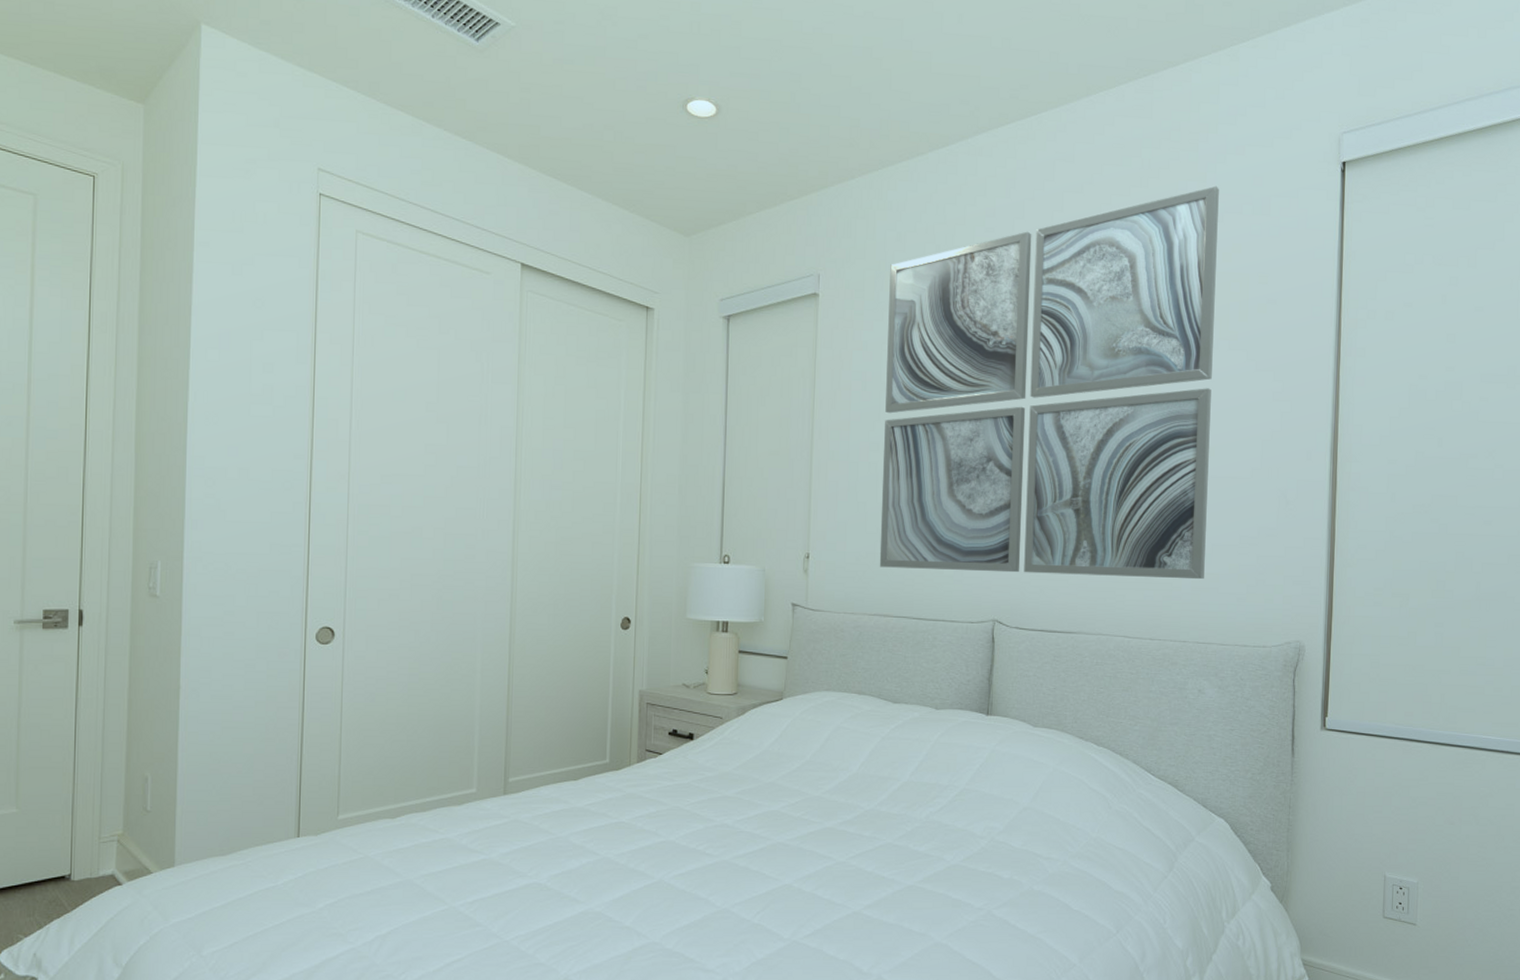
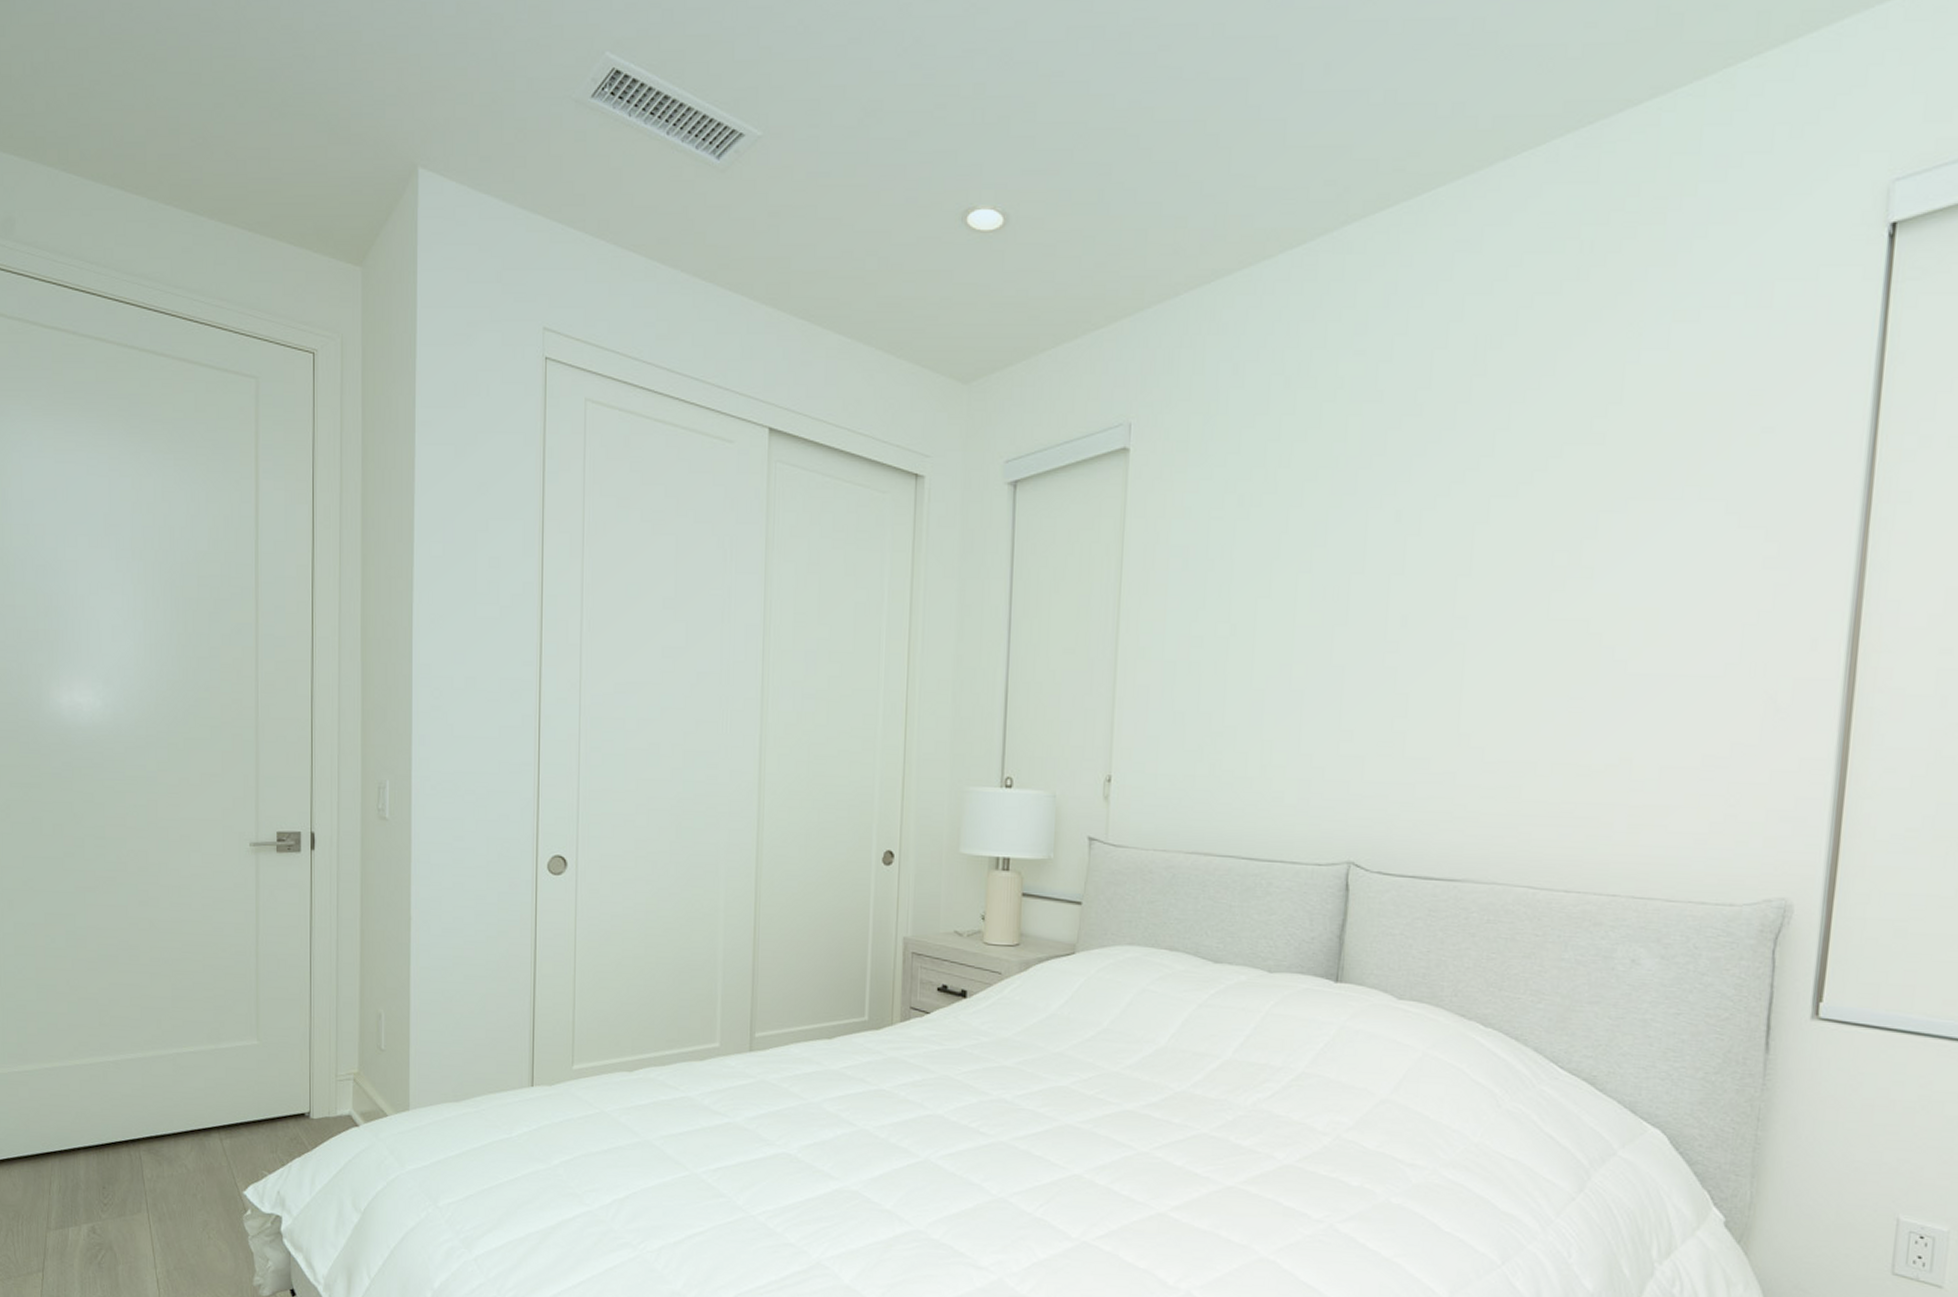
wall art: present [879,185,1219,580] -> none [1199,271,1695,814]

